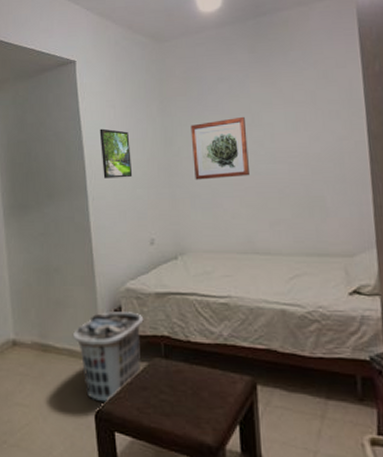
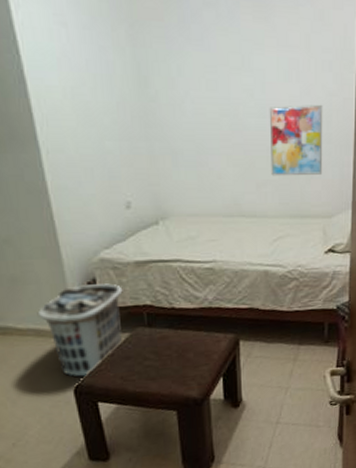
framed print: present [99,128,133,178] -> none [47,55,99,126]
wall art: present [190,116,249,180] -> none [170,57,237,133]
wall art: none [279,148,339,216] -> present [269,104,323,176]

